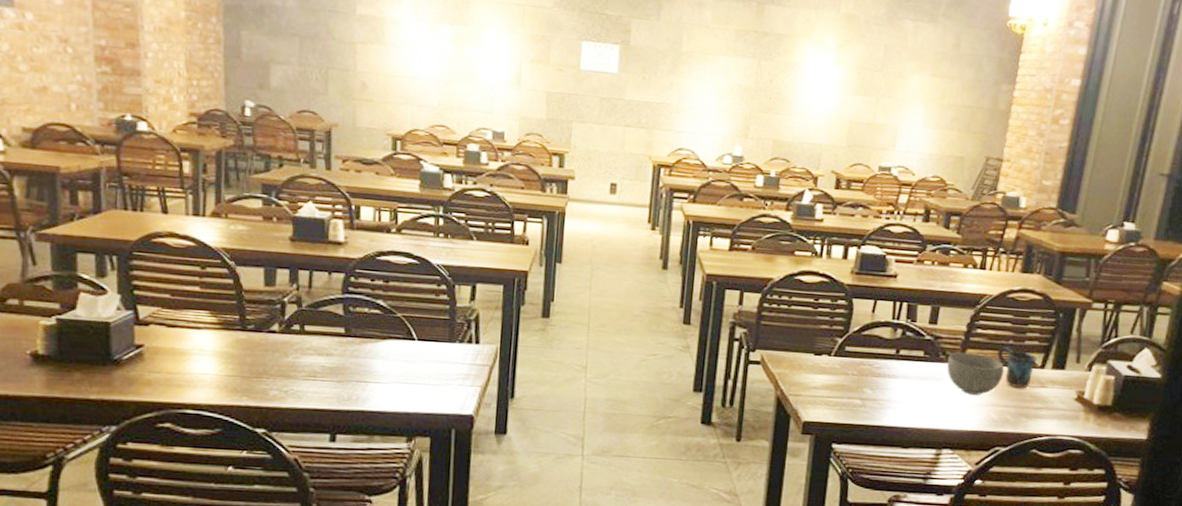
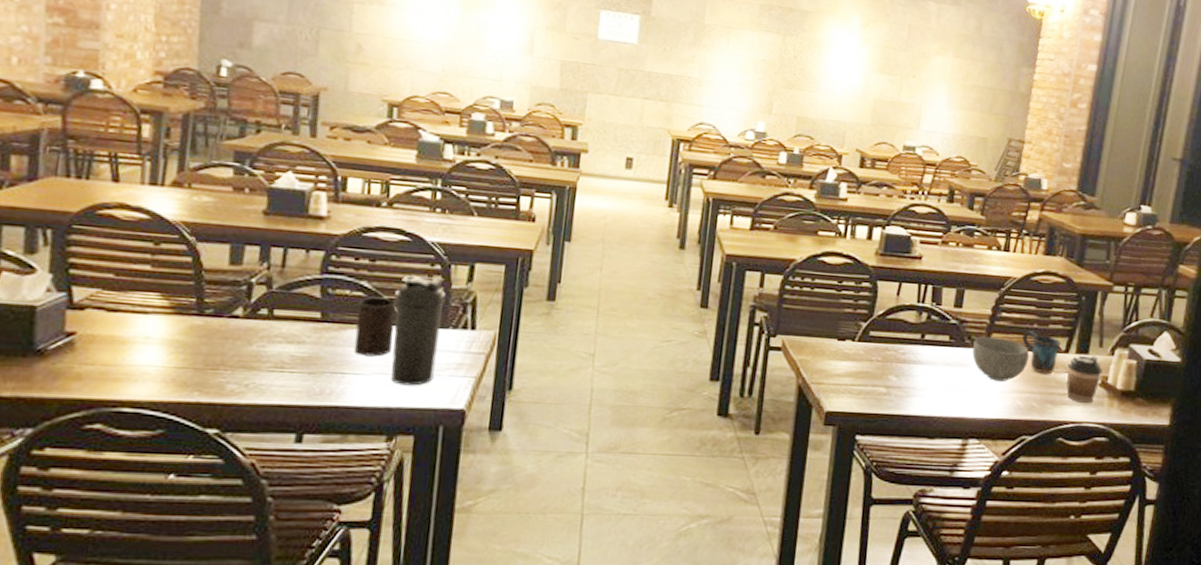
cup: none [374,314,410,368] -> present [353,297,397,357]
water bottle: none [407,294,452,394] -> present [391,274,446,386]
coffee cup: none [1041,370,1079,417] -> present [1066,355,1102,403]

